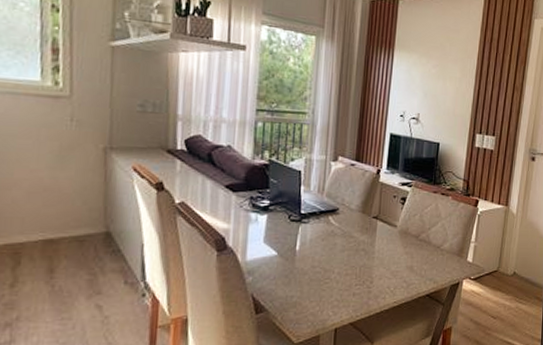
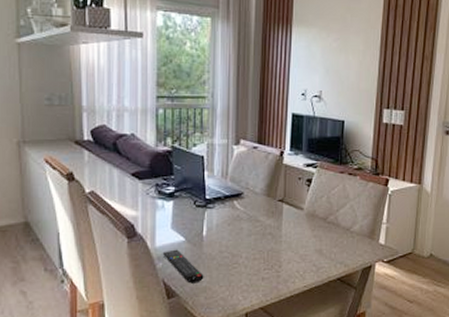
remote control: none [254,263,295,299] -> present [163,249,204,284]

